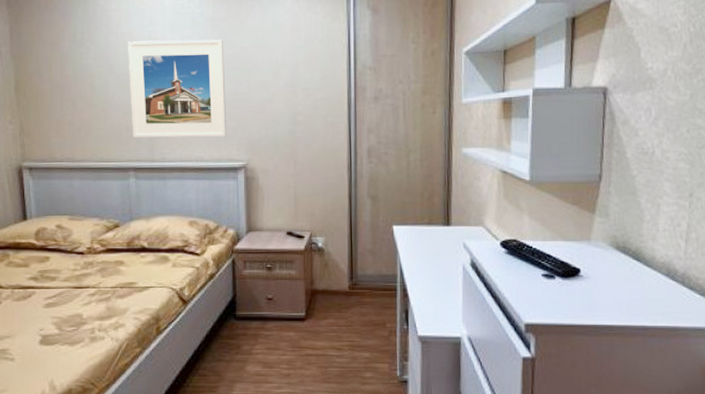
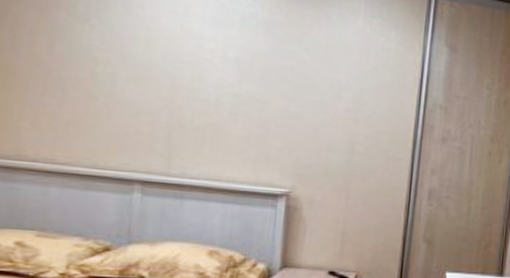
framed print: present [128,39,227,138] -> none [144,28,278,158]

